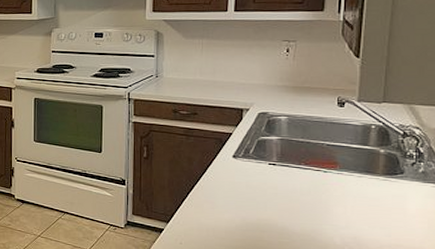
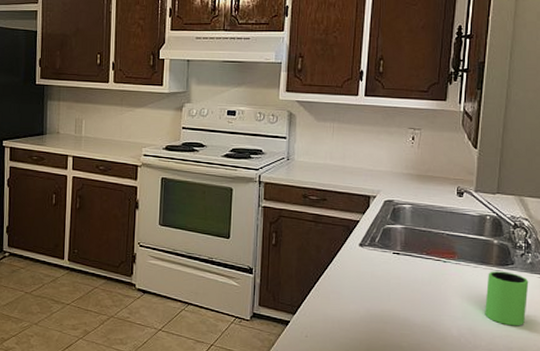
mug: none [371,180,421,236] -> present [485,271,529,326]

